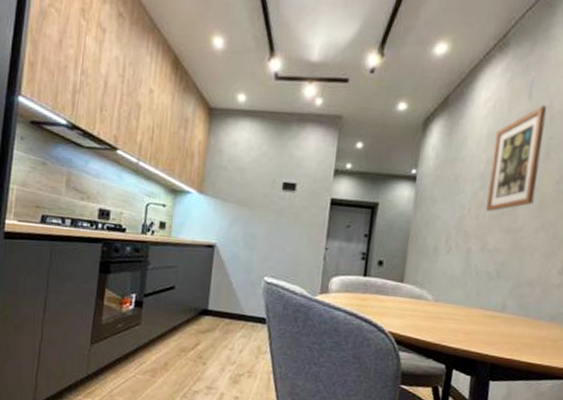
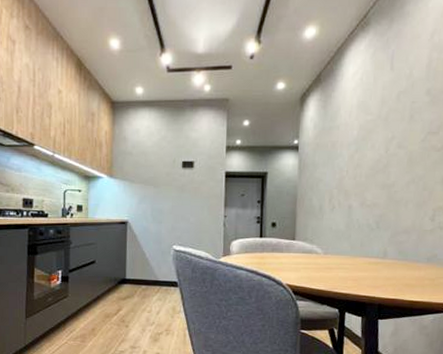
wall art: present [485,105,548,212] -> none [361,74,408,172]

